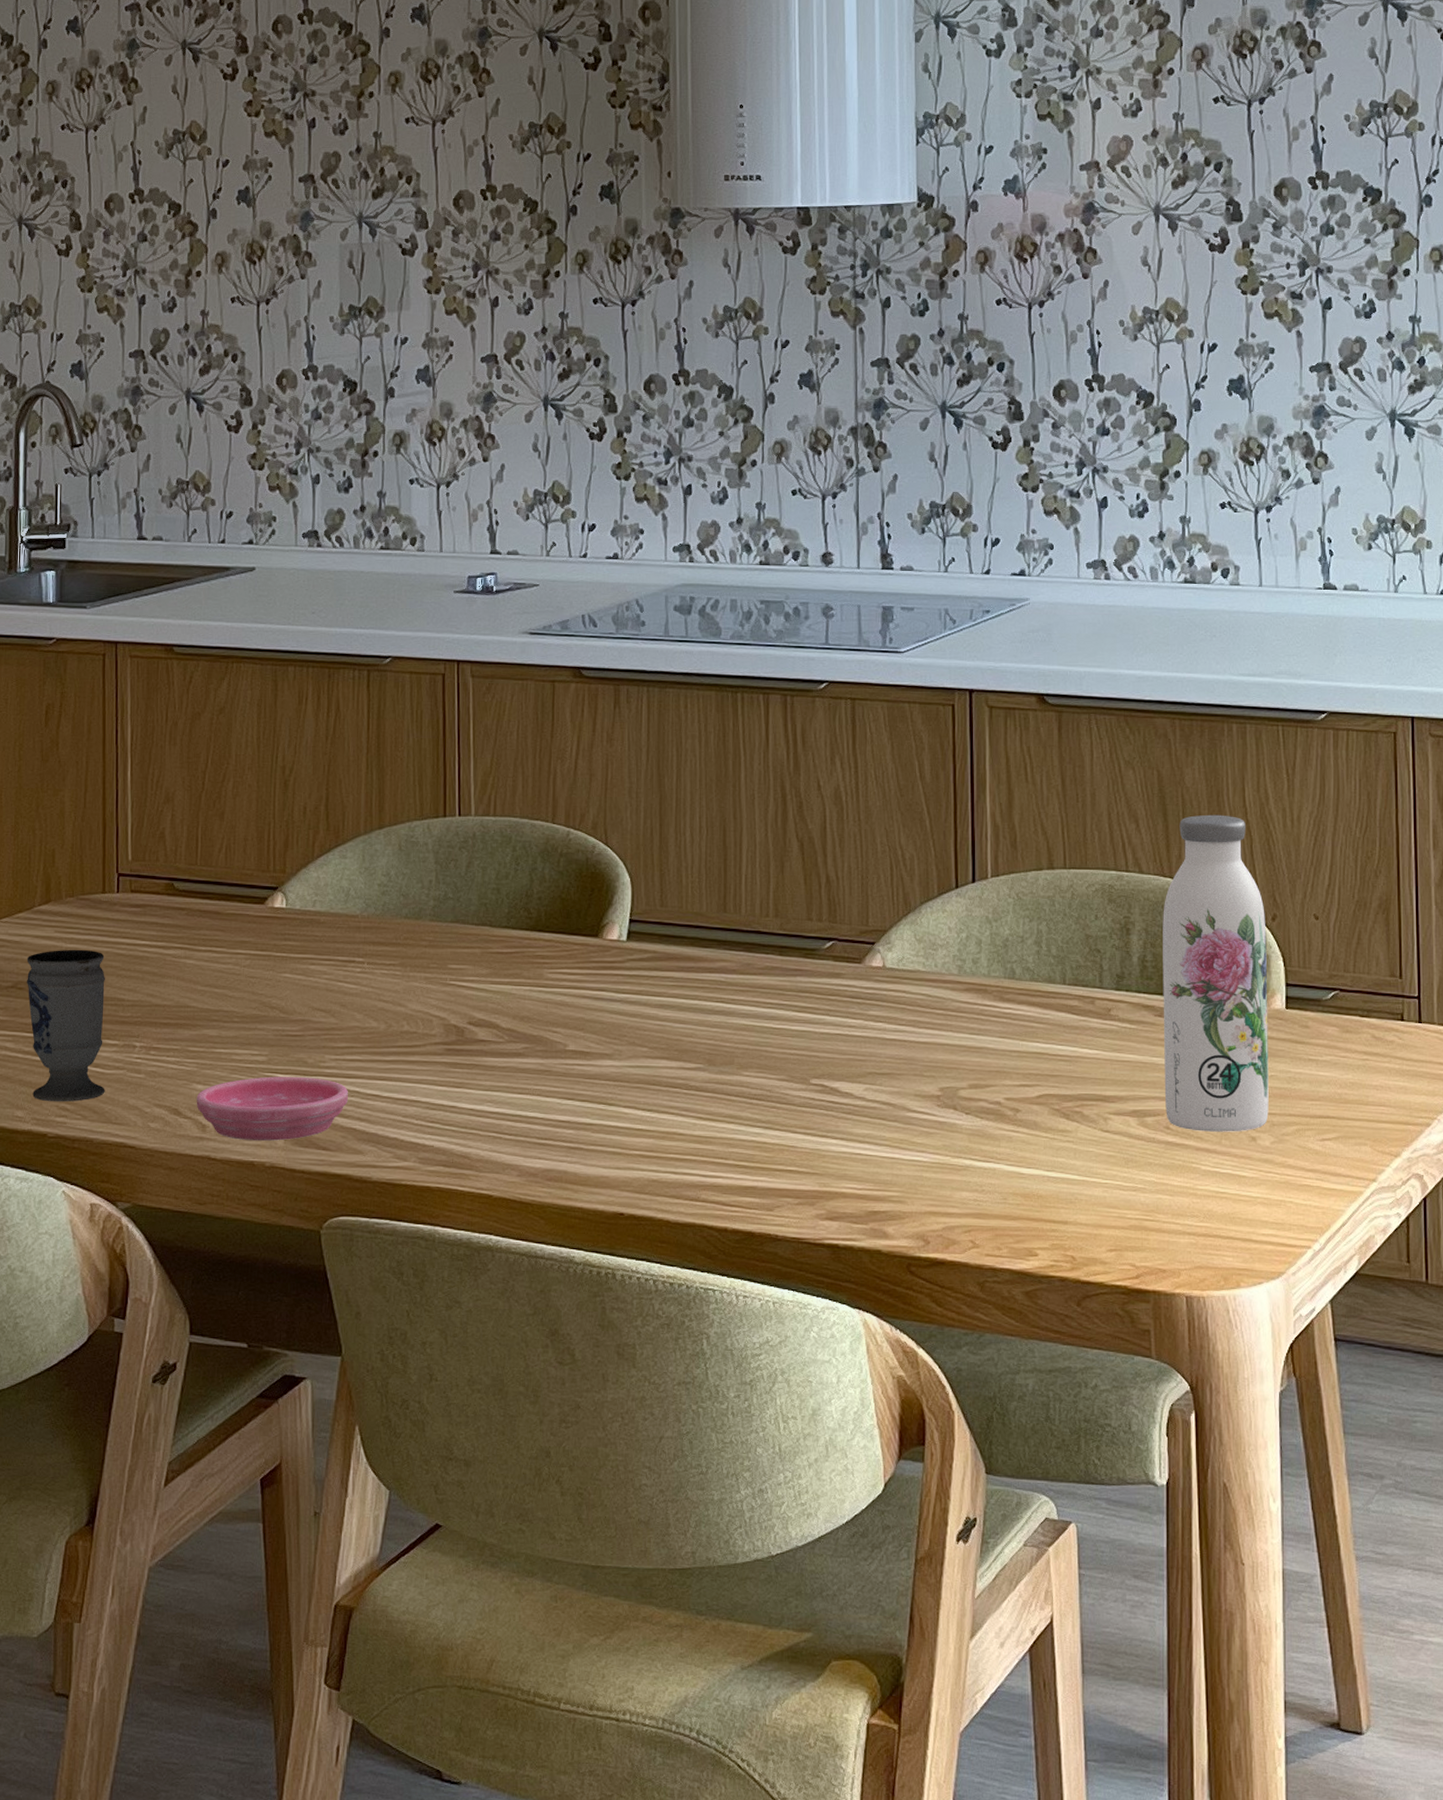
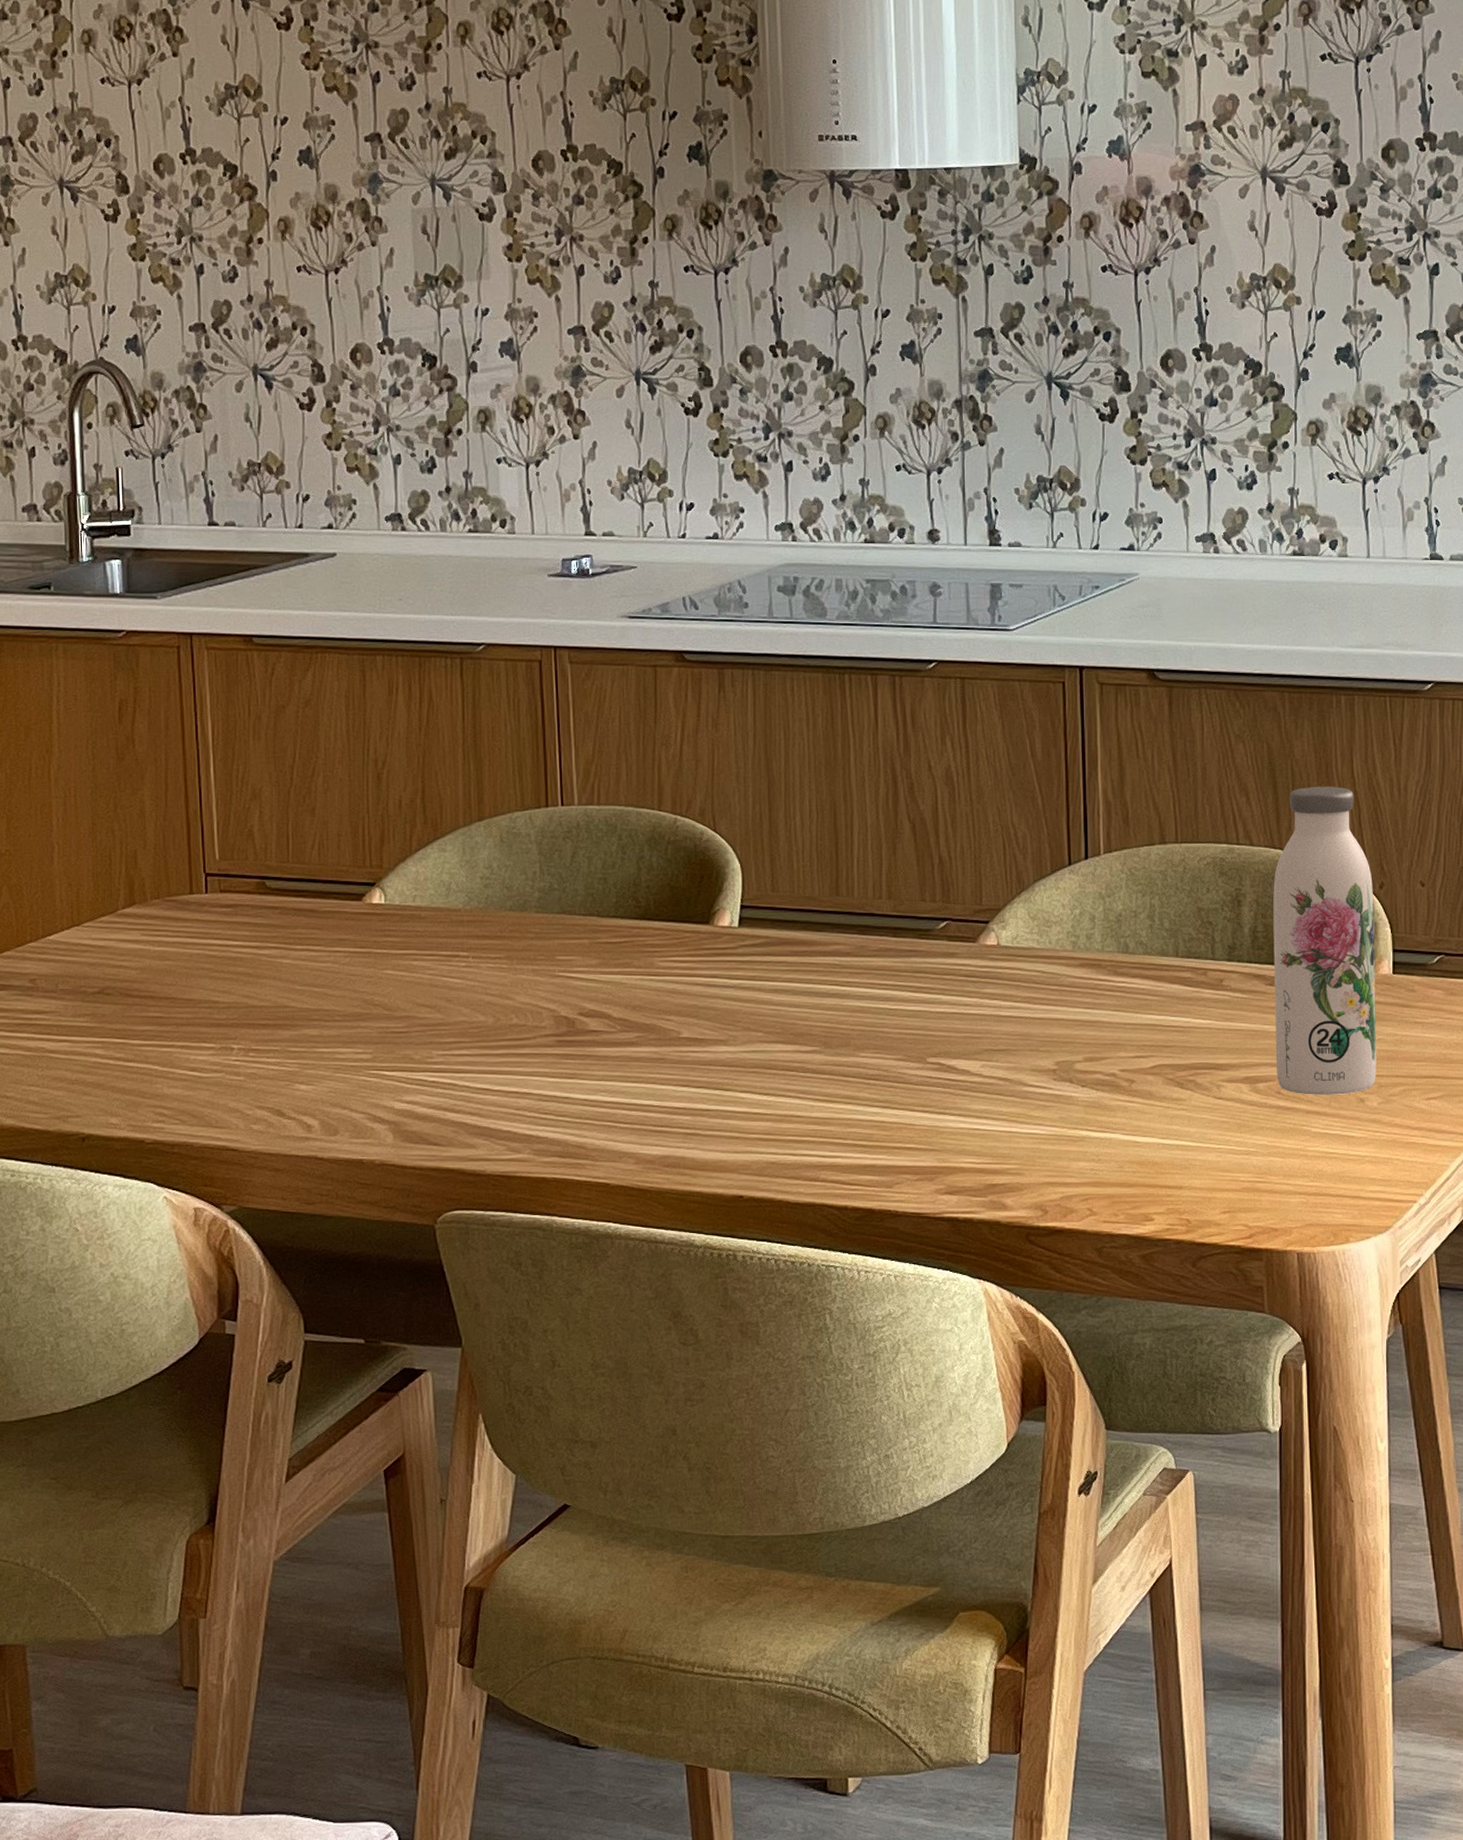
cup: present [26,949,105,1102] -> none [113,952,204,1108]
saucer: present [196,1077,348,1142] -> none [300,1074,458,1140]

